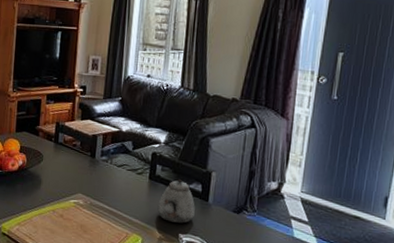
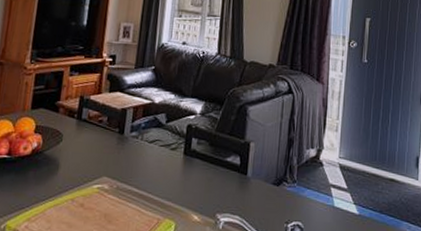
teapot: present [157,178,195,224] -> none [192,152,234,203]

